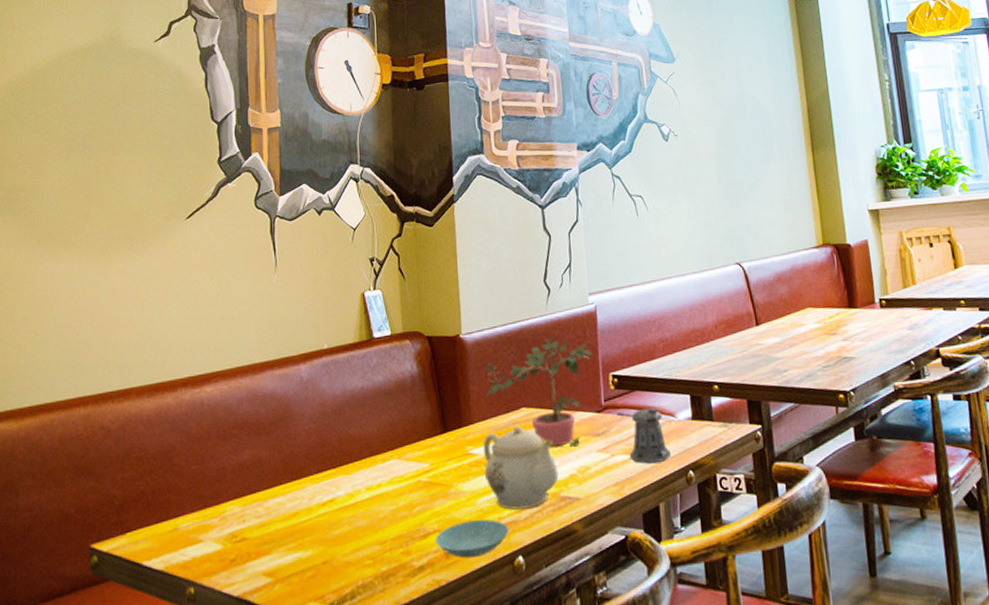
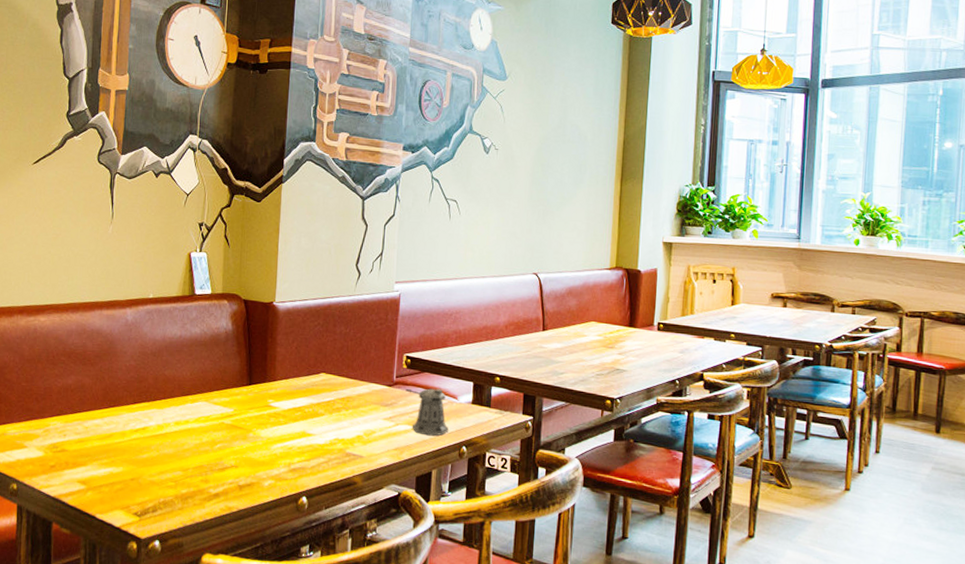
saucer: present [435,519,509,558] -> none [231,462,297,493]
teapot: present [483,425,559,510] -> none [281,388,347,459]
potted plant: present [486,337,593,447] -> none [291,315,392,413]

